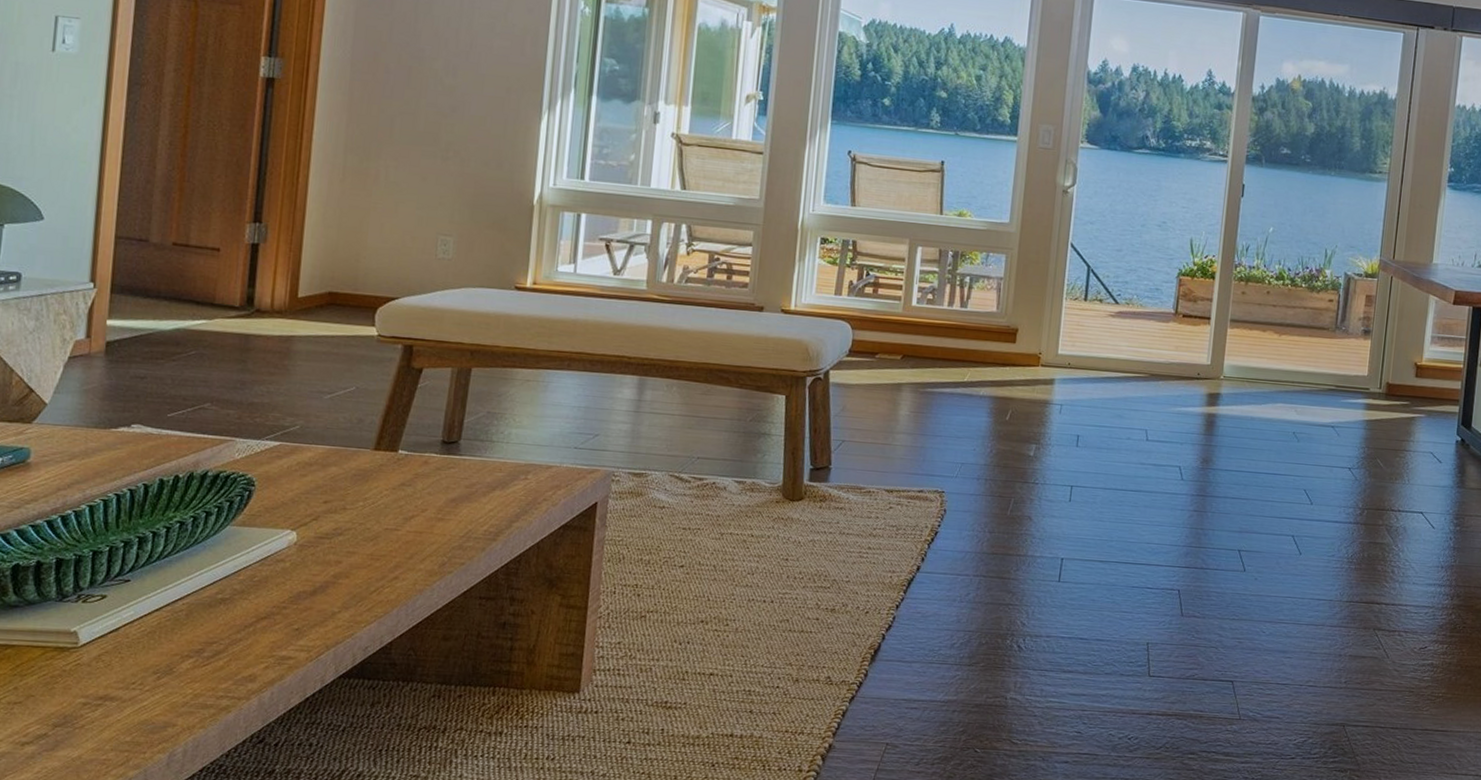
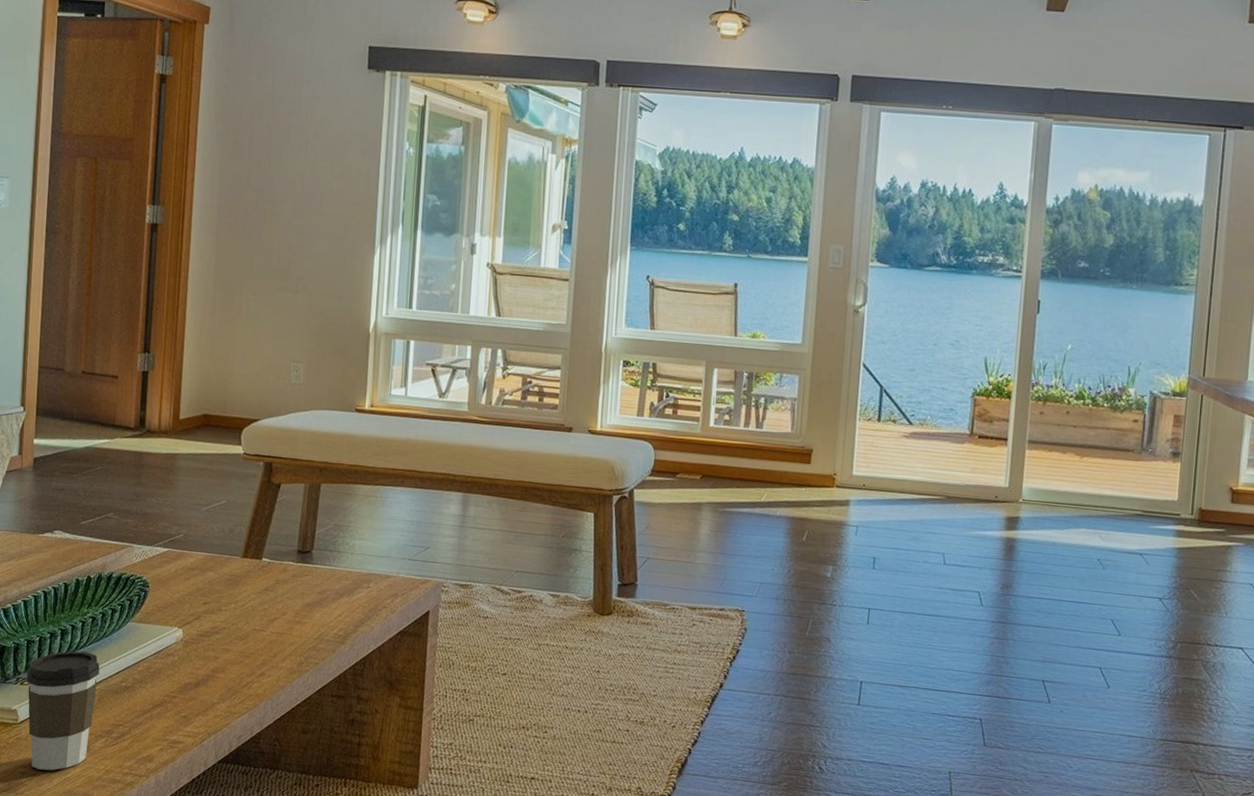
coffee cup: none [90,561,189,699] -> present [26,650,100,771]

